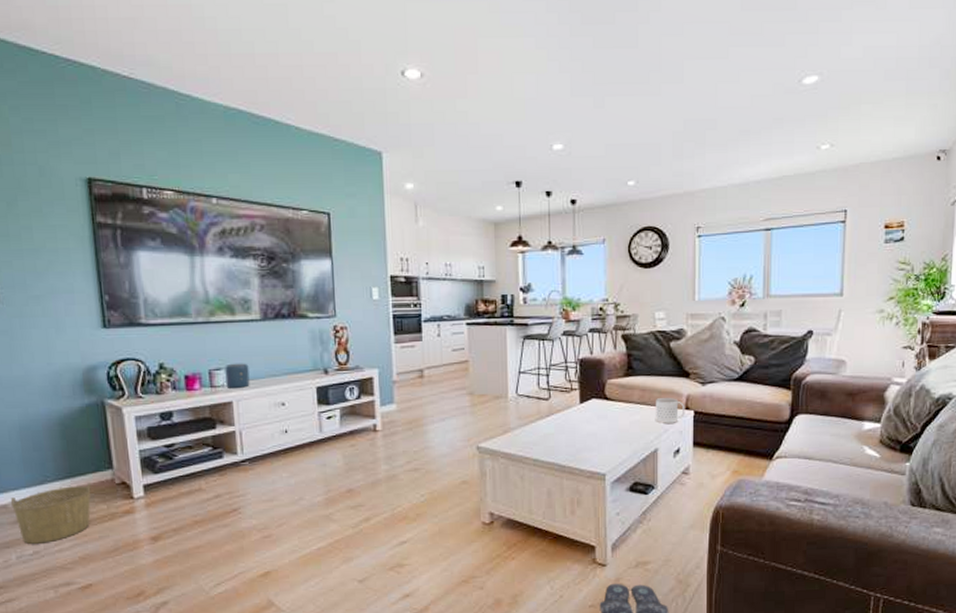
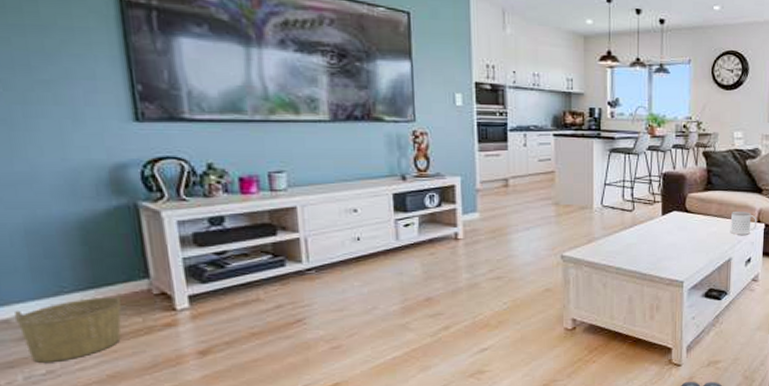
speaker: present [225,363,250,388] -> none [287,166,317,192]

